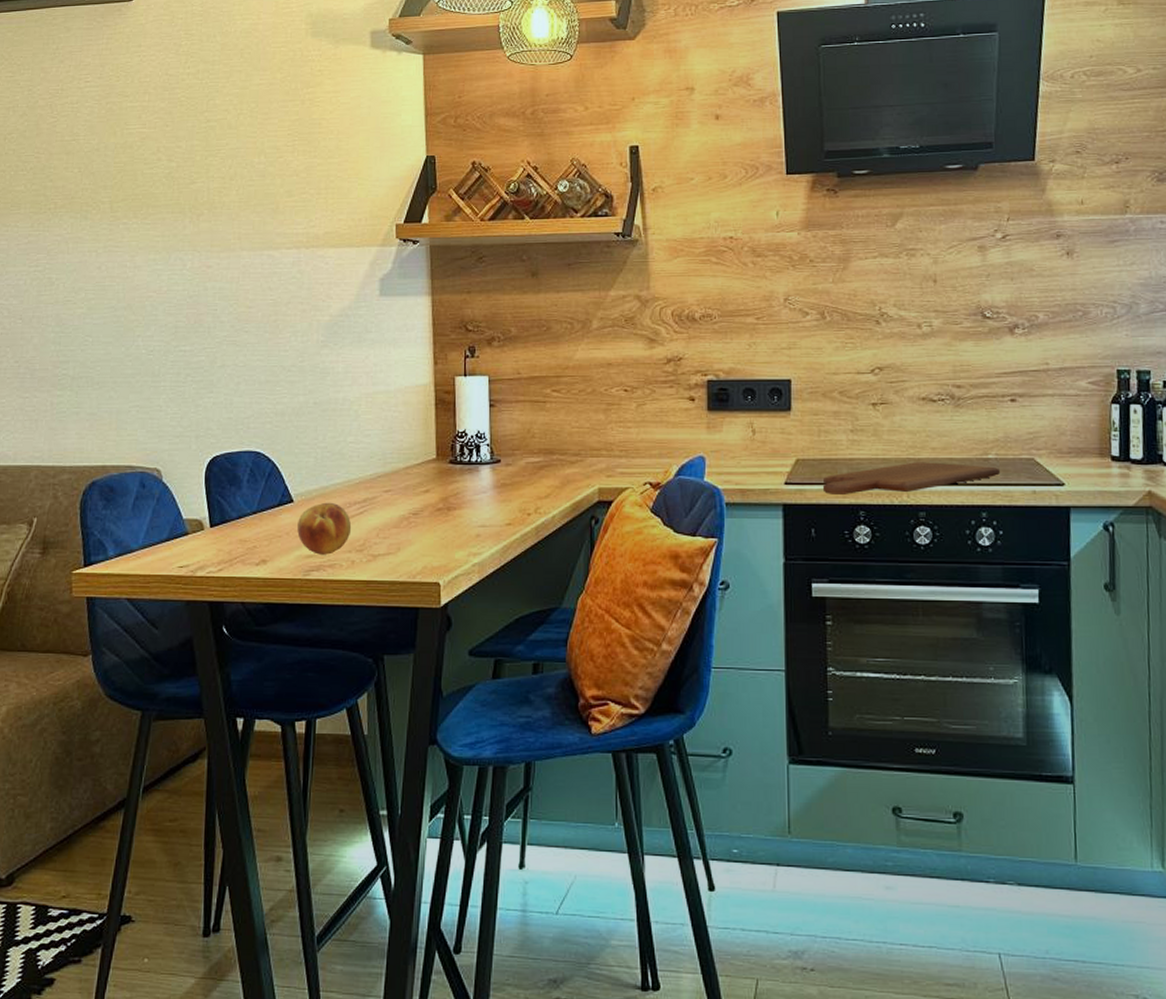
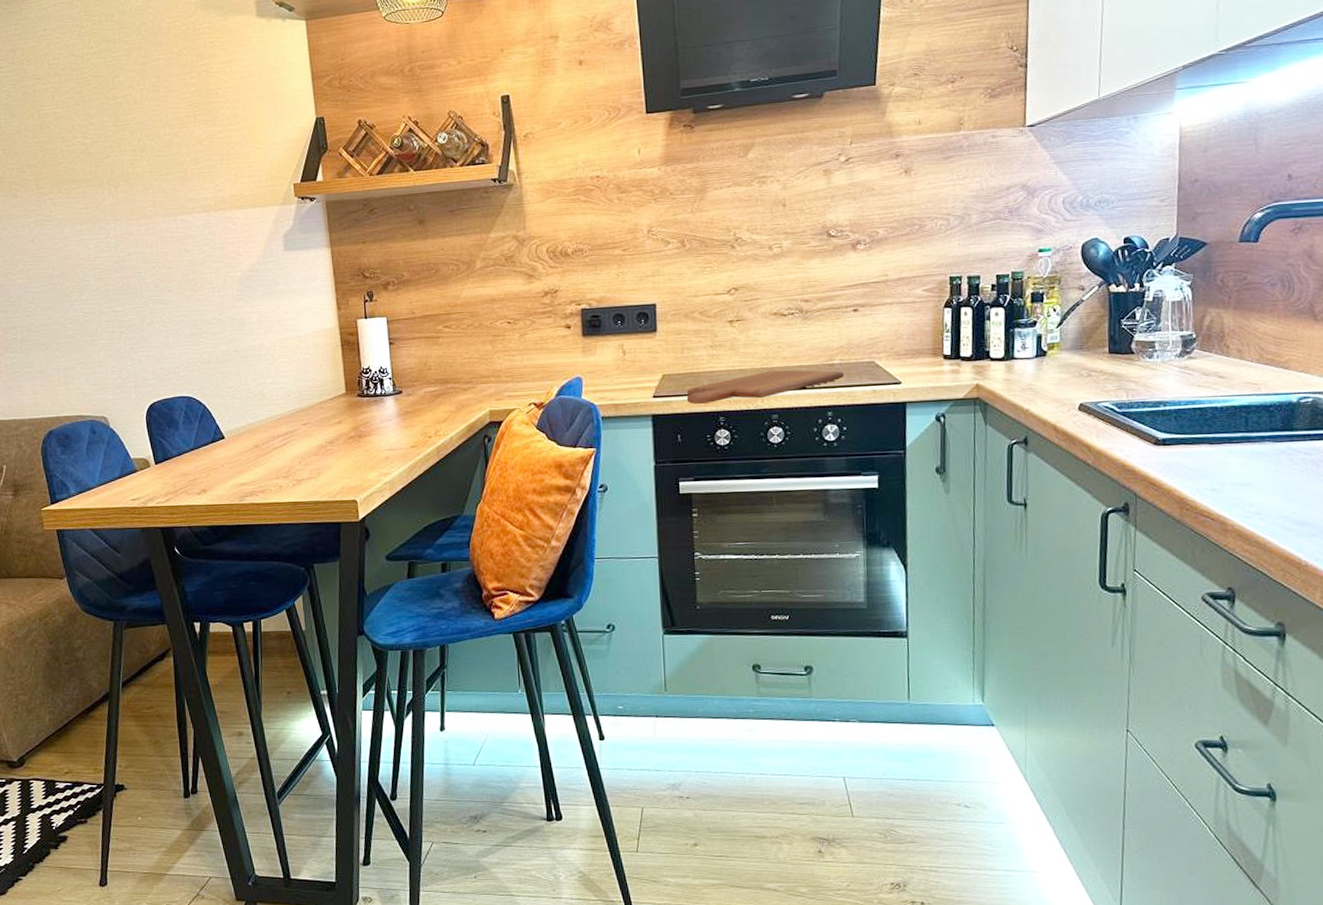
fruit: present [297,502,352,555] -> none [230,436,277,482]

